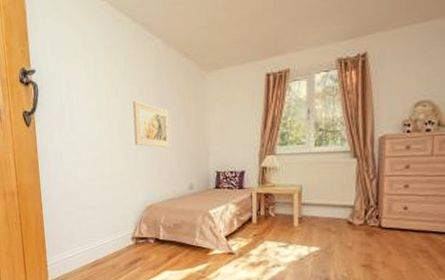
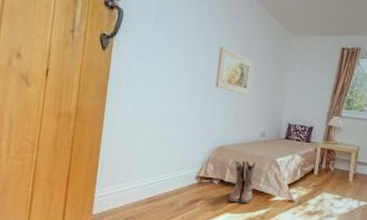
boots: none [166,216,190,260] -> present [228,160,256,204]

